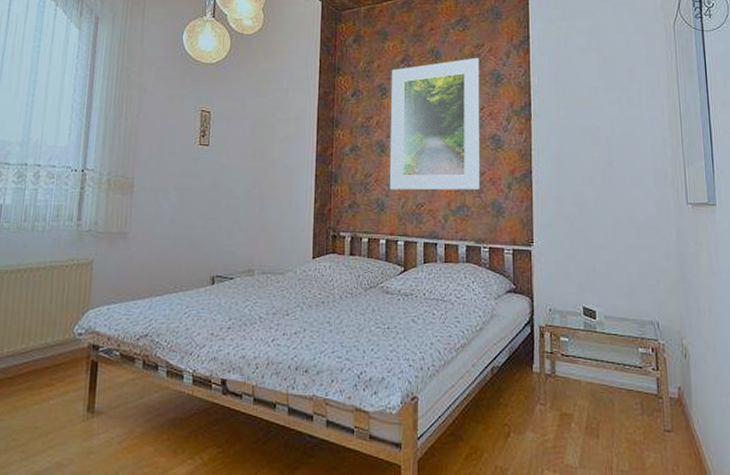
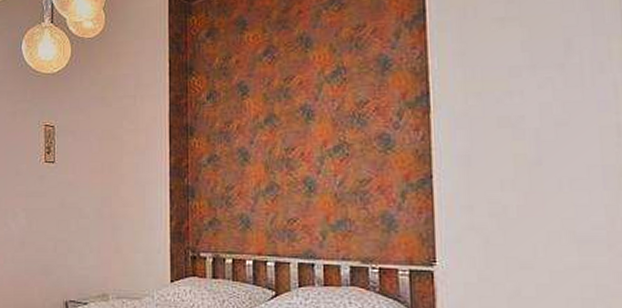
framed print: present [389,57,481,190] -> none [252,41,366,204]

